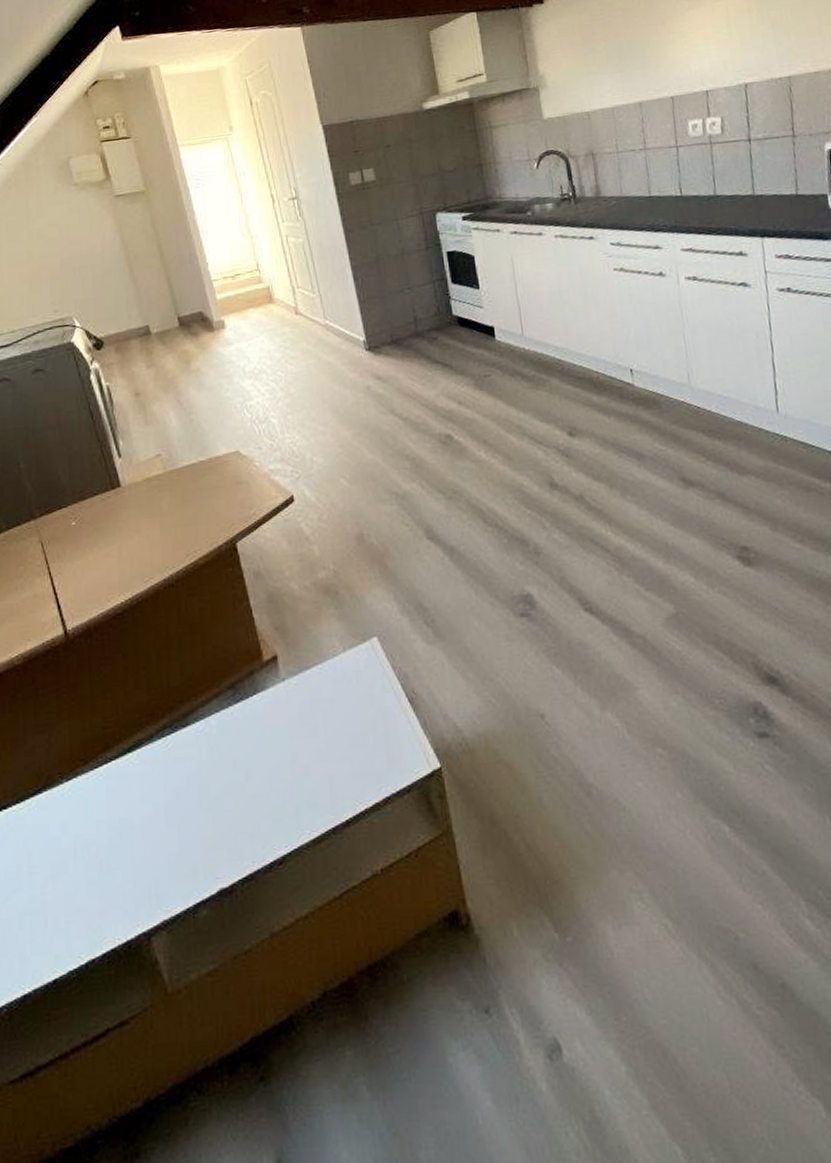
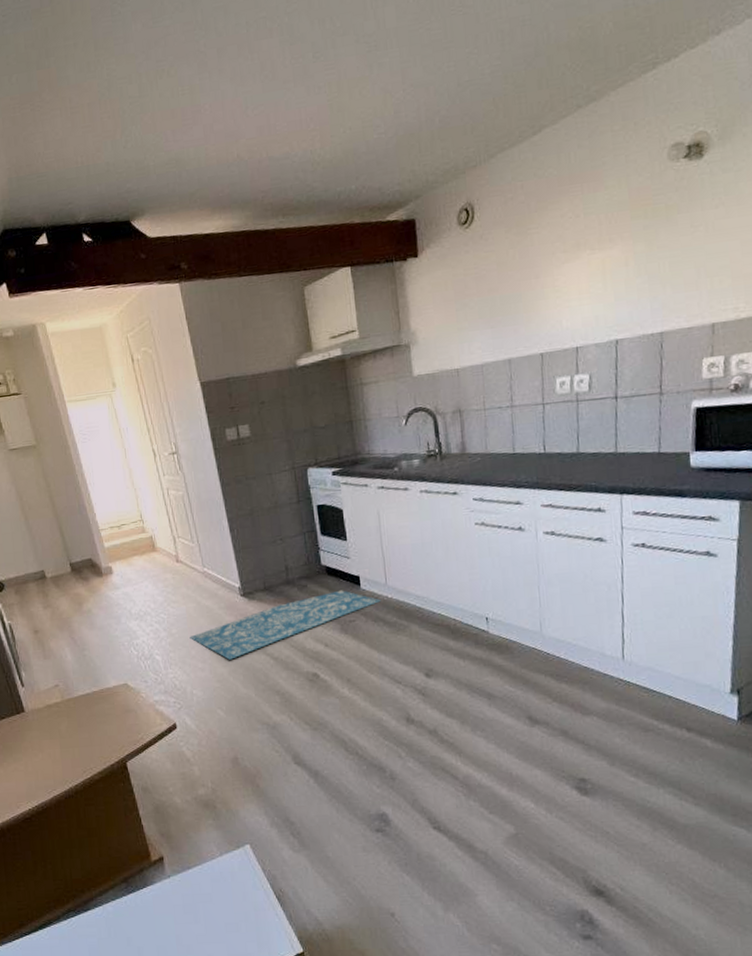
rug: none [309,342,519,422] -> present [189,590,382,660]

